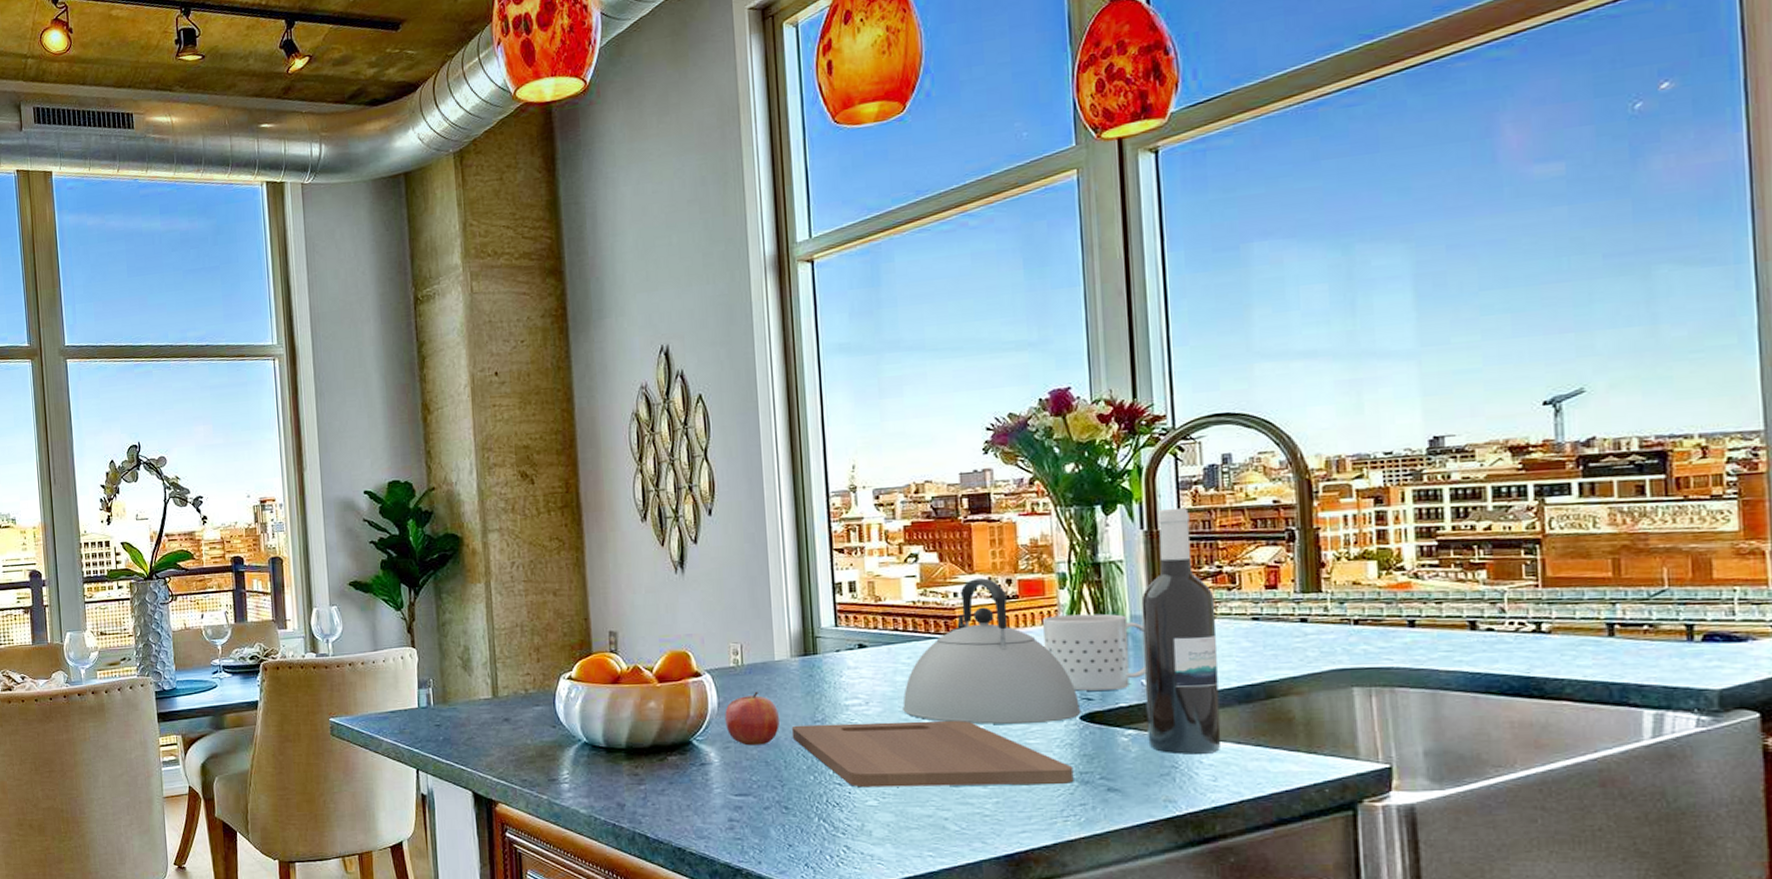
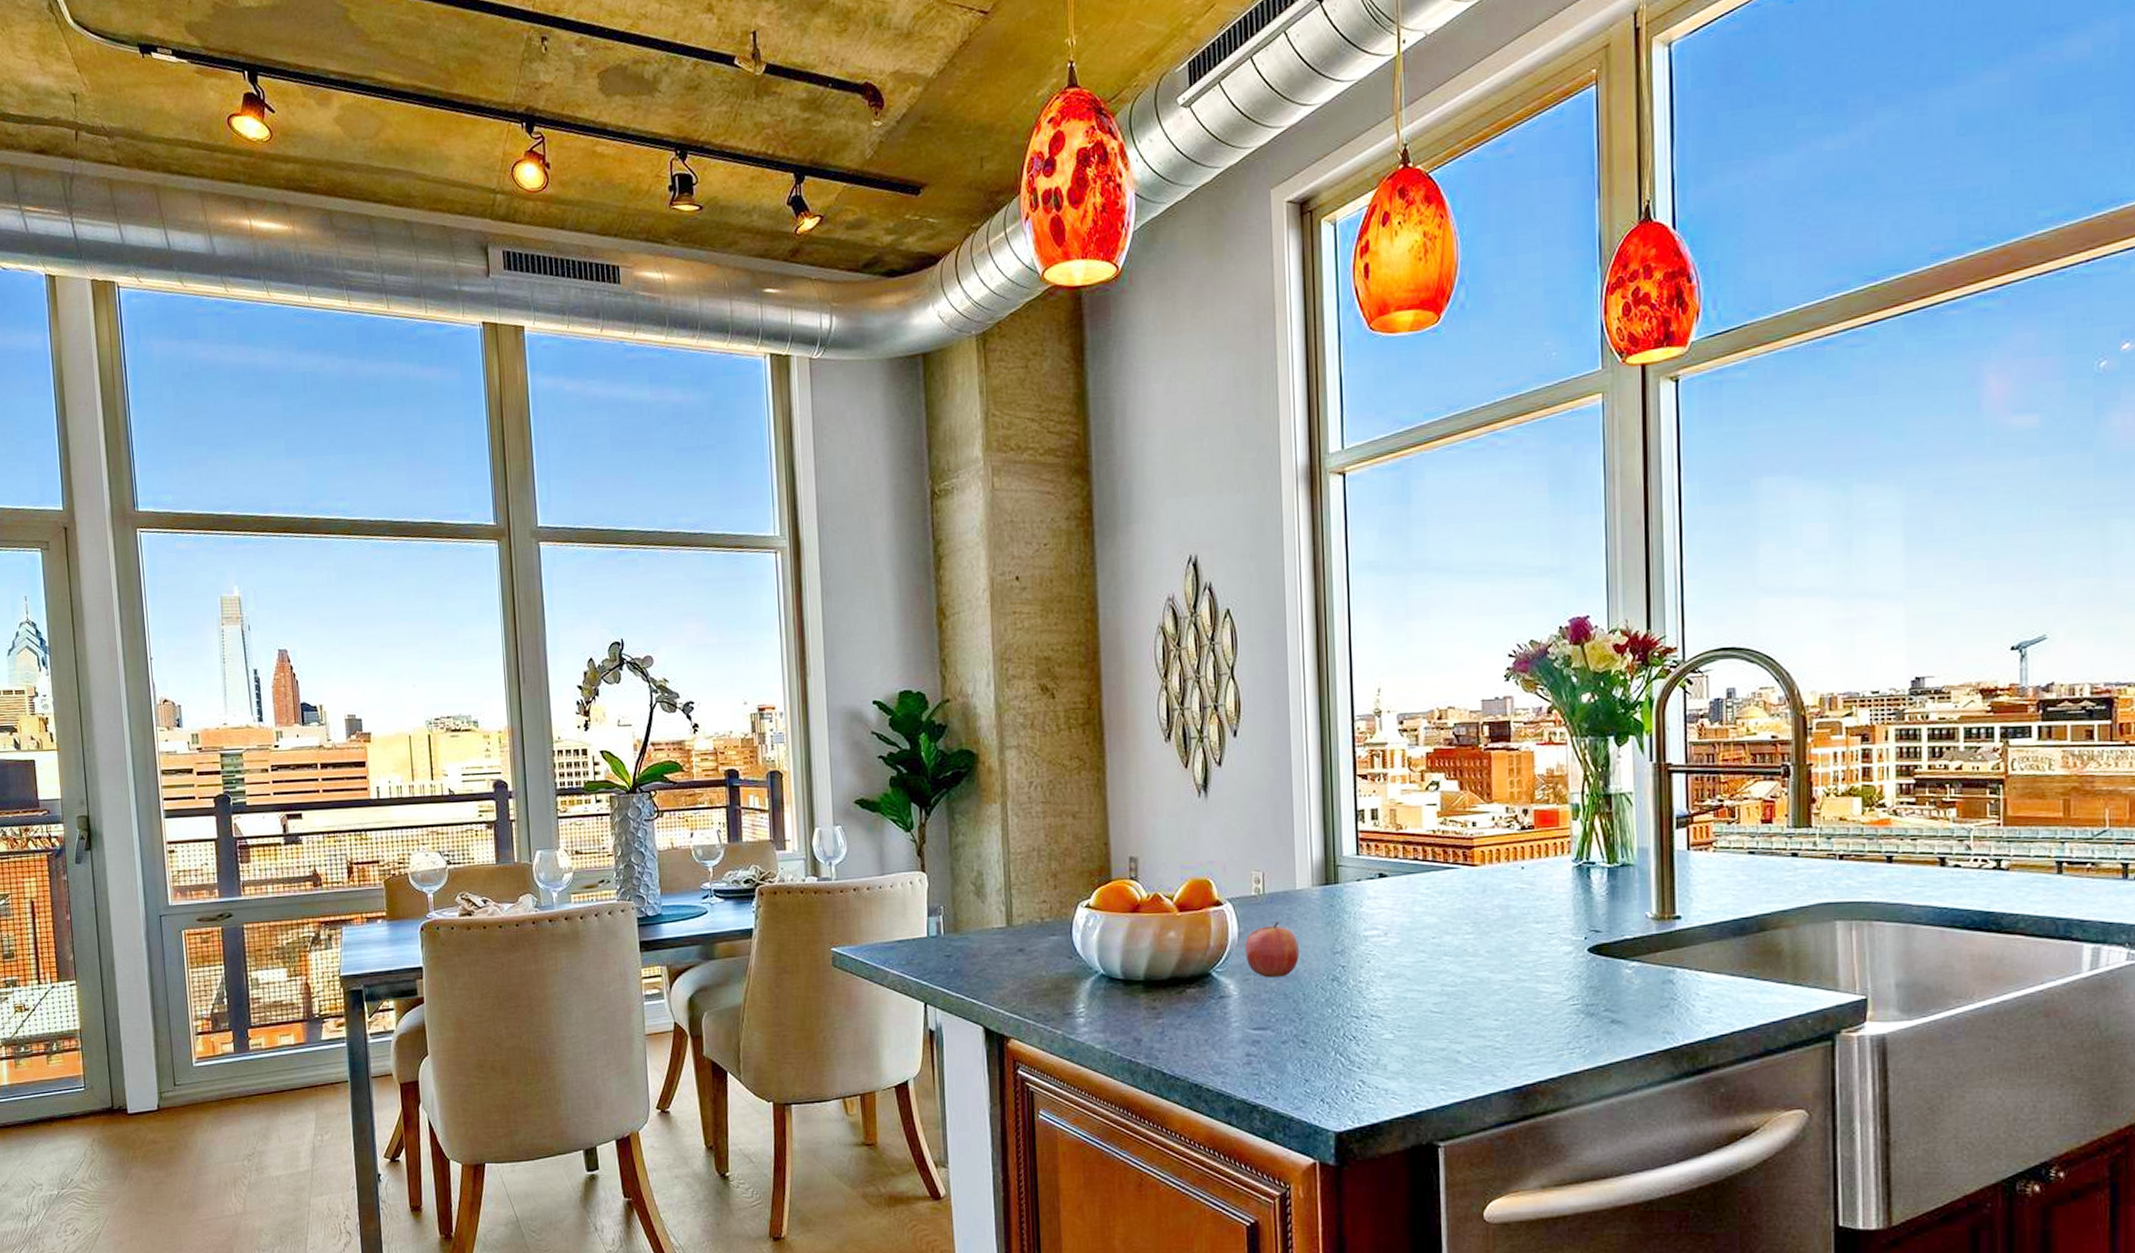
cutting board: present [791,720,1074,788] -> none [1311,951,1580,1021]
kettle: present [902,578,1081,725] -> none [1420,808,1589,957]
mug: present [1043,613,1146,691] -> none [1556,845,1651,923]
wine bottle: present [1141,508,1222,756] -> none [1648,741,1717,988]

